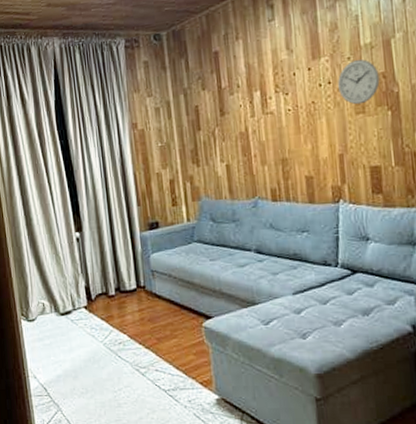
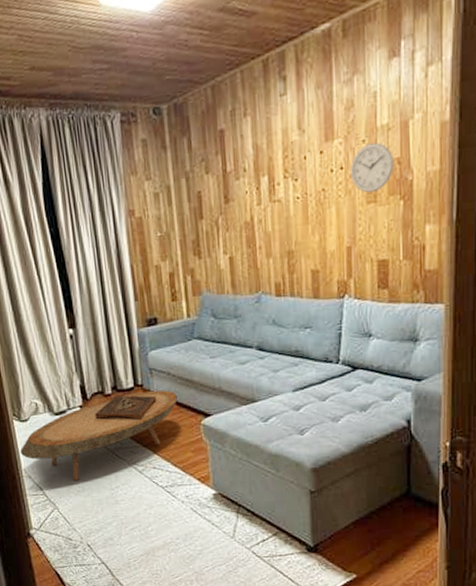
coffee table: none [26,291,179,383] -> present [20,390,178,482]
wooden tray: none [99,296,159,322] -> present [95,395,157,421]

